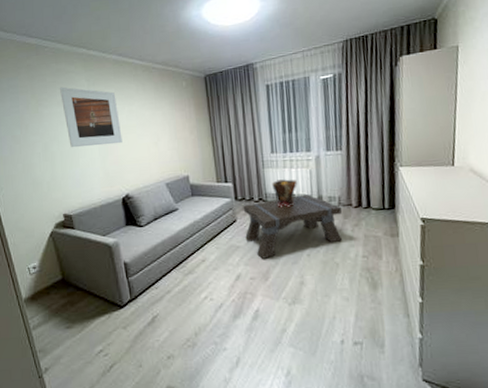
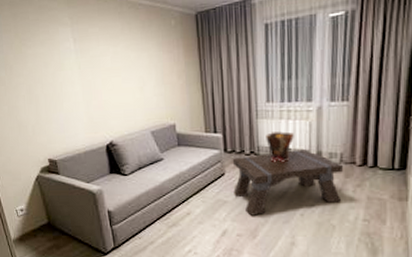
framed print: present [60,87,123,148] -> none [43,25,107,91]

